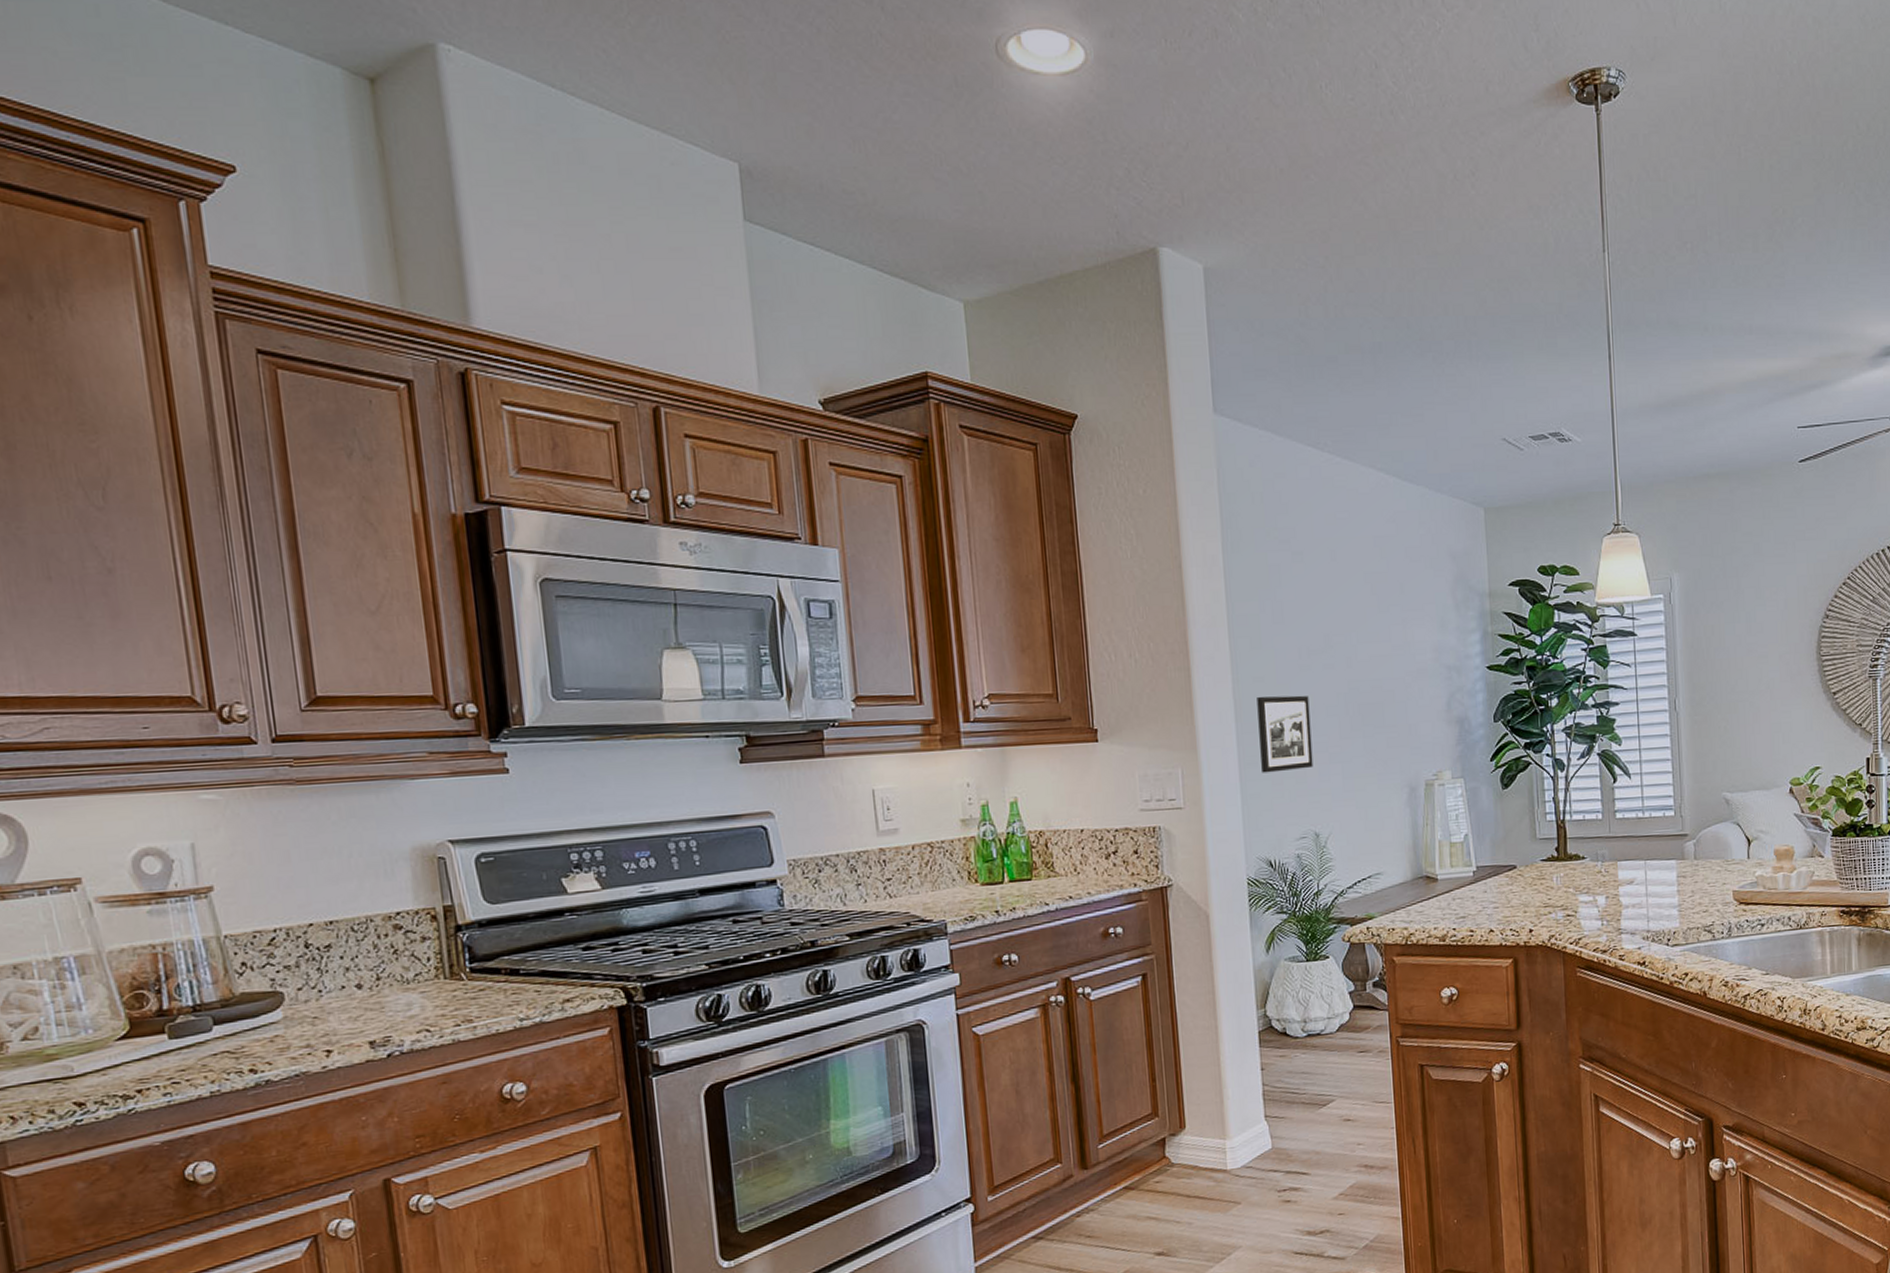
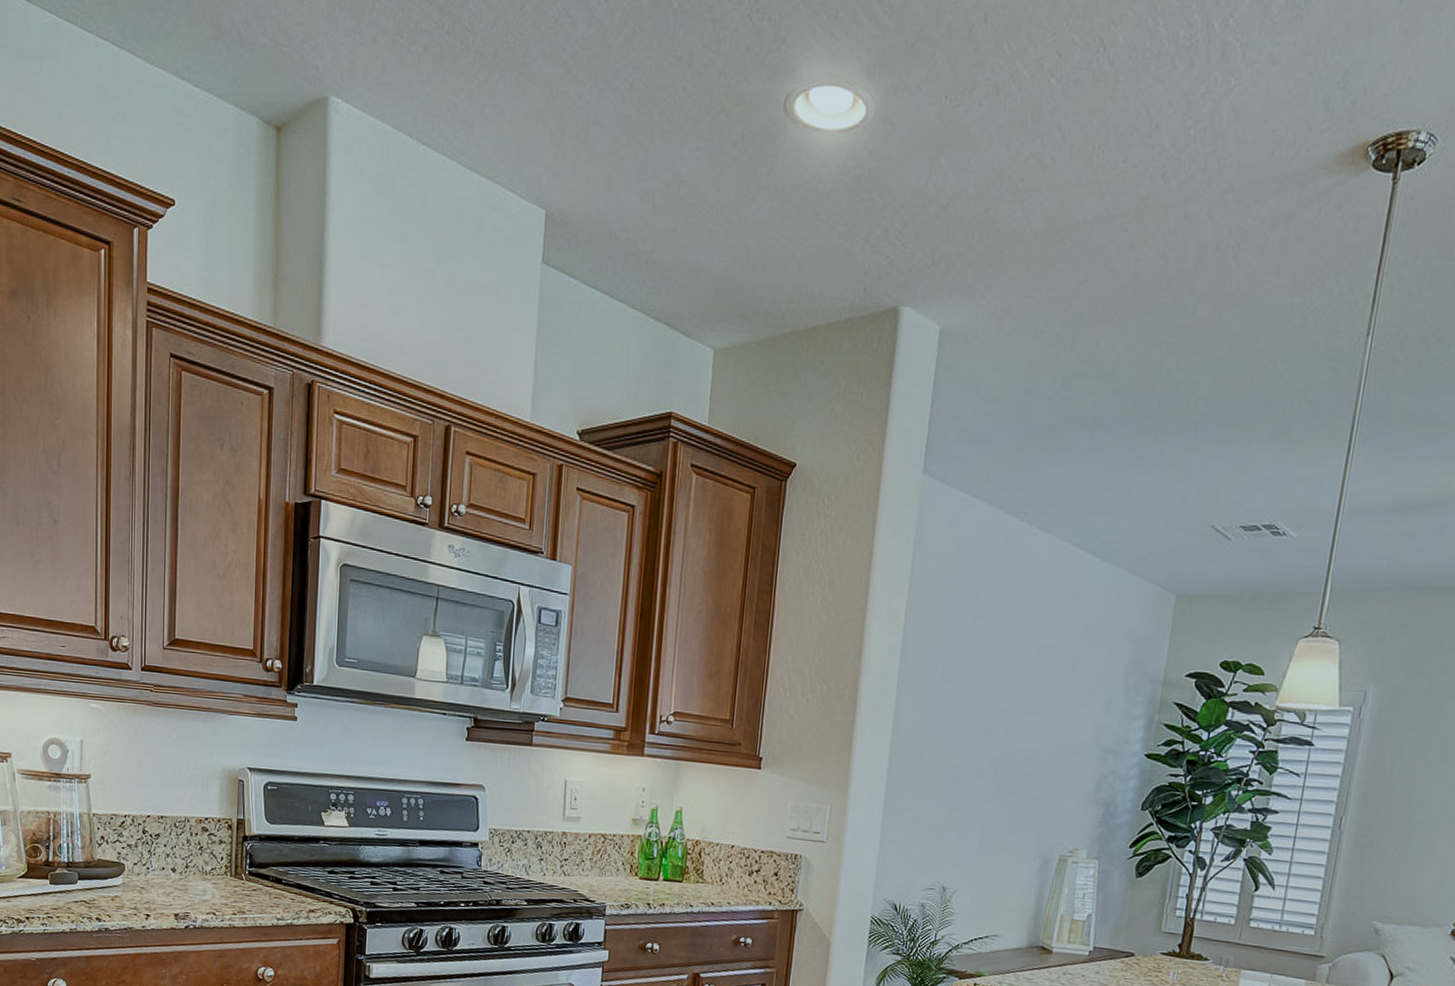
picture frame: present [1257,695,1313,773] -> none [903,749,962,825]

